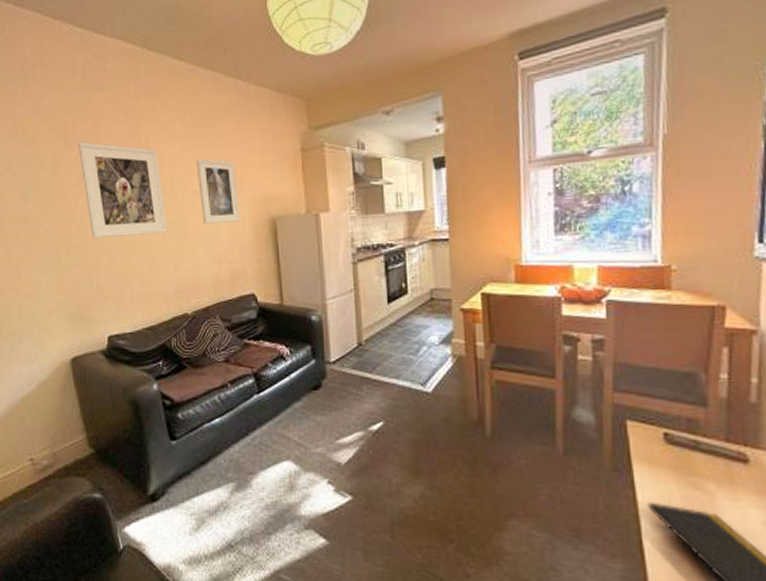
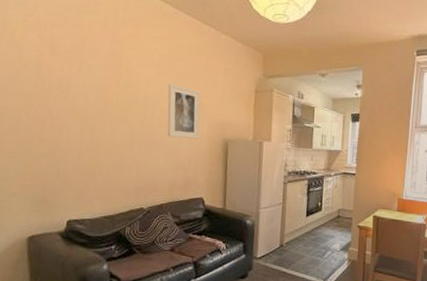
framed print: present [78,142,167,239] -> none [63,52,136,140]

